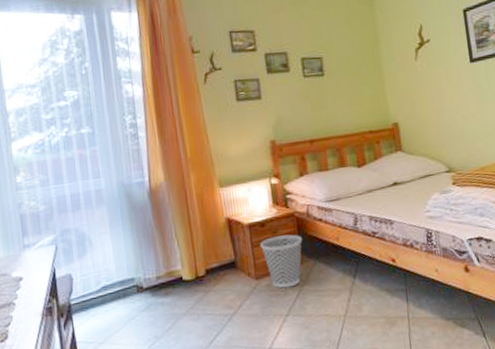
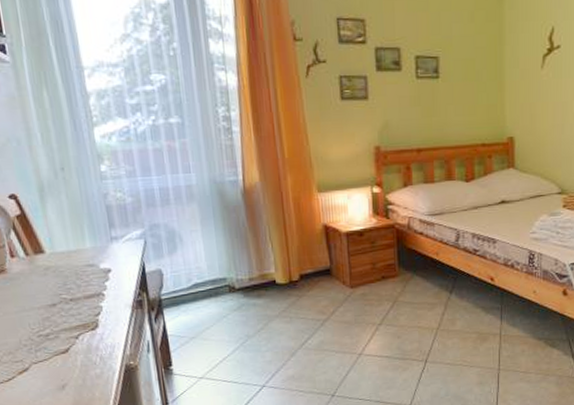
wastebasket: present [260,234,302,289] -> none [357,246,401,299]

